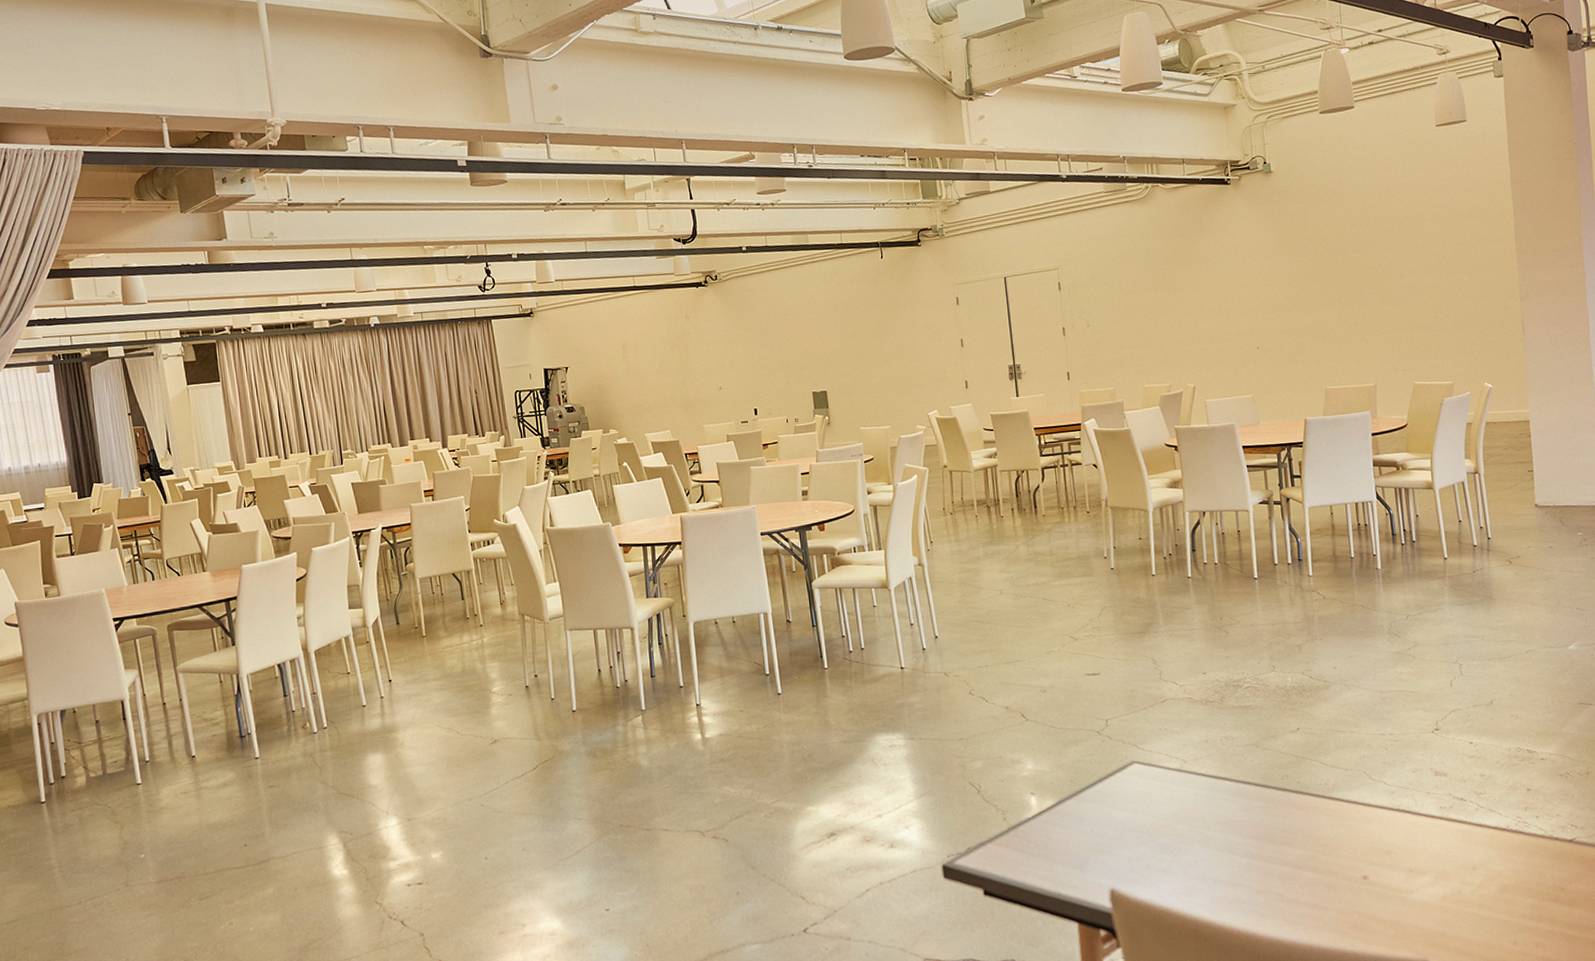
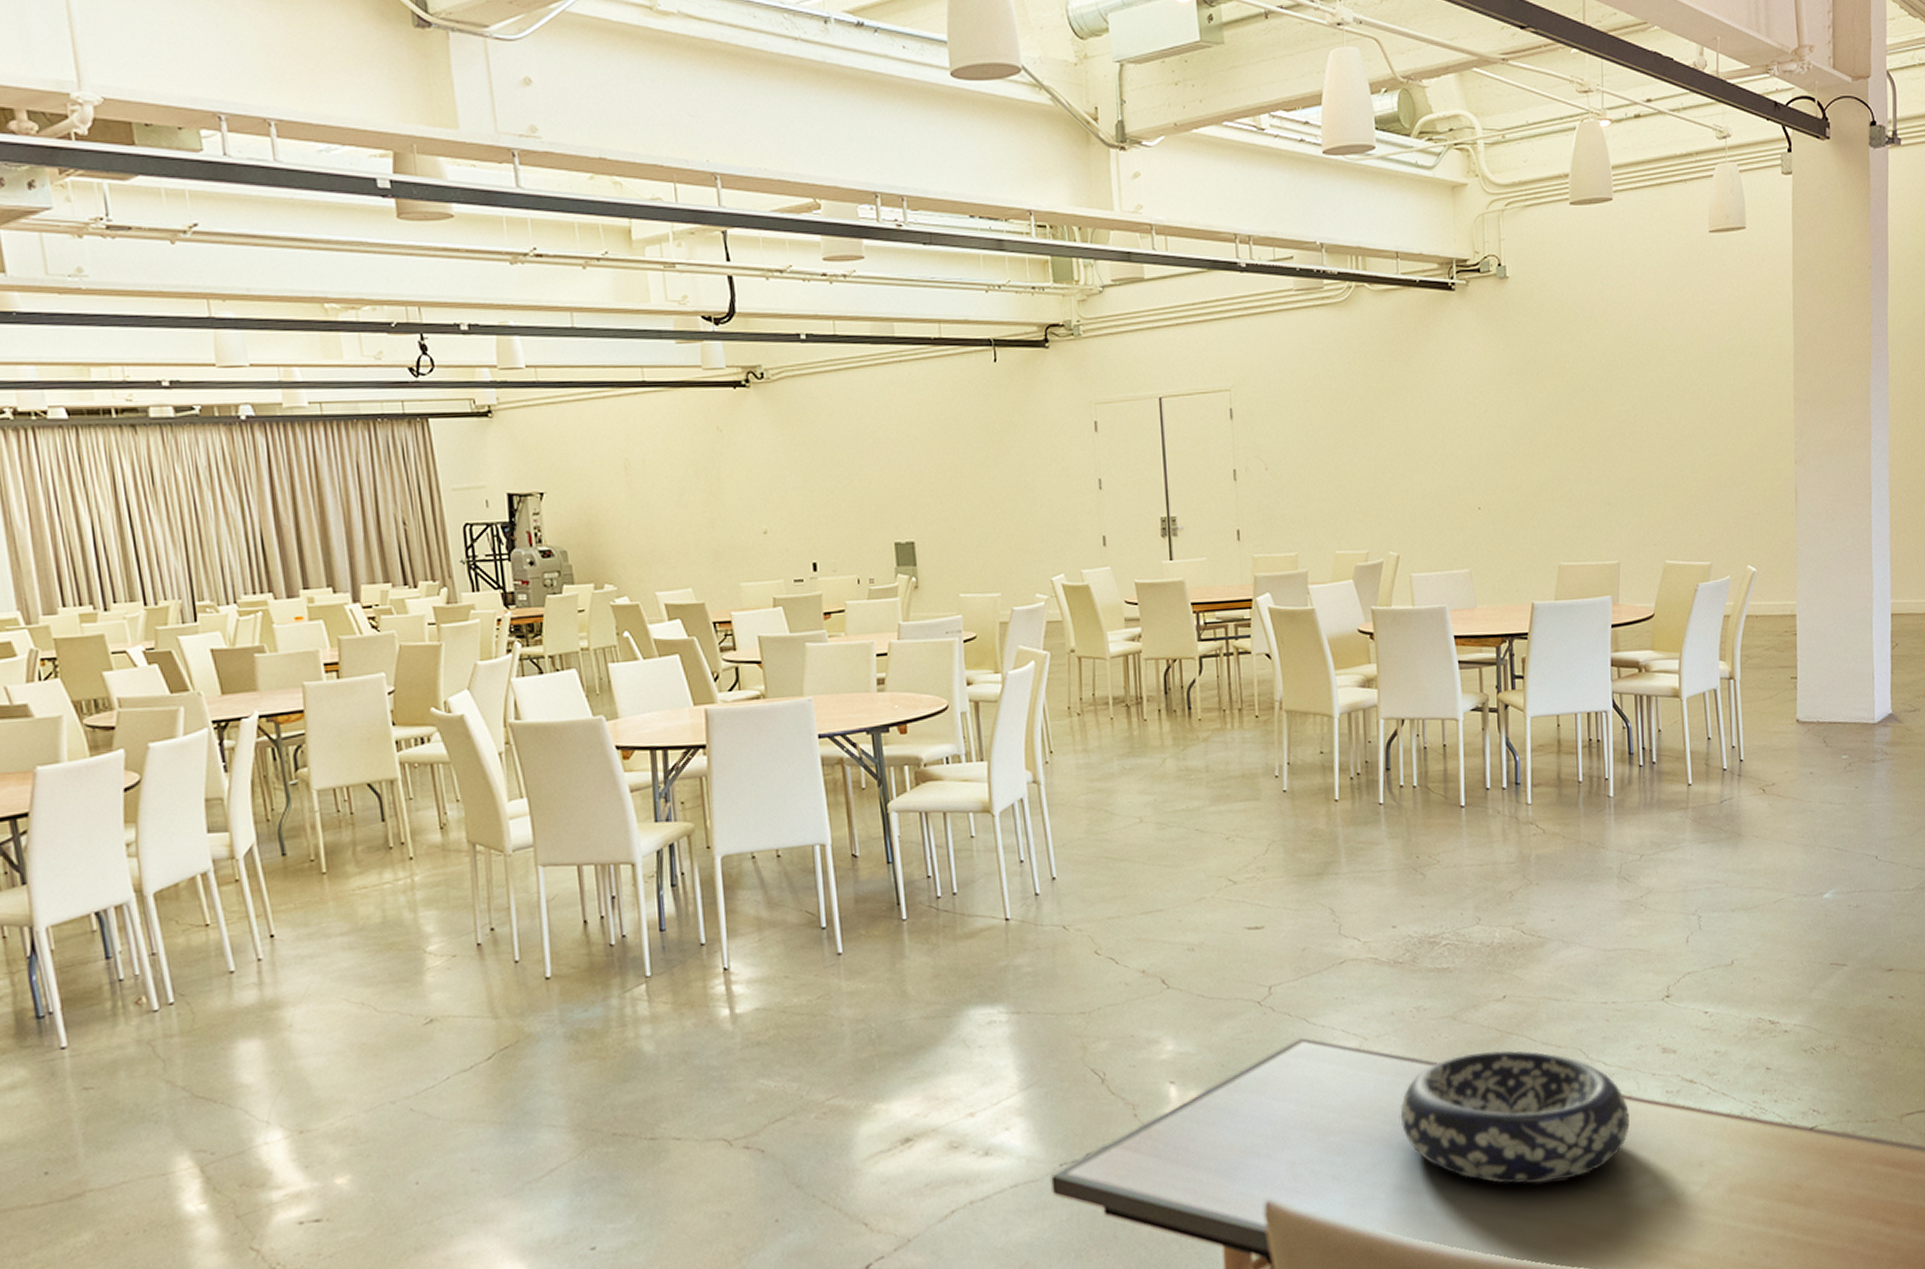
decorative bowl: none [1216,771,1410,881] -> present [1400,1050,1630,1185]

